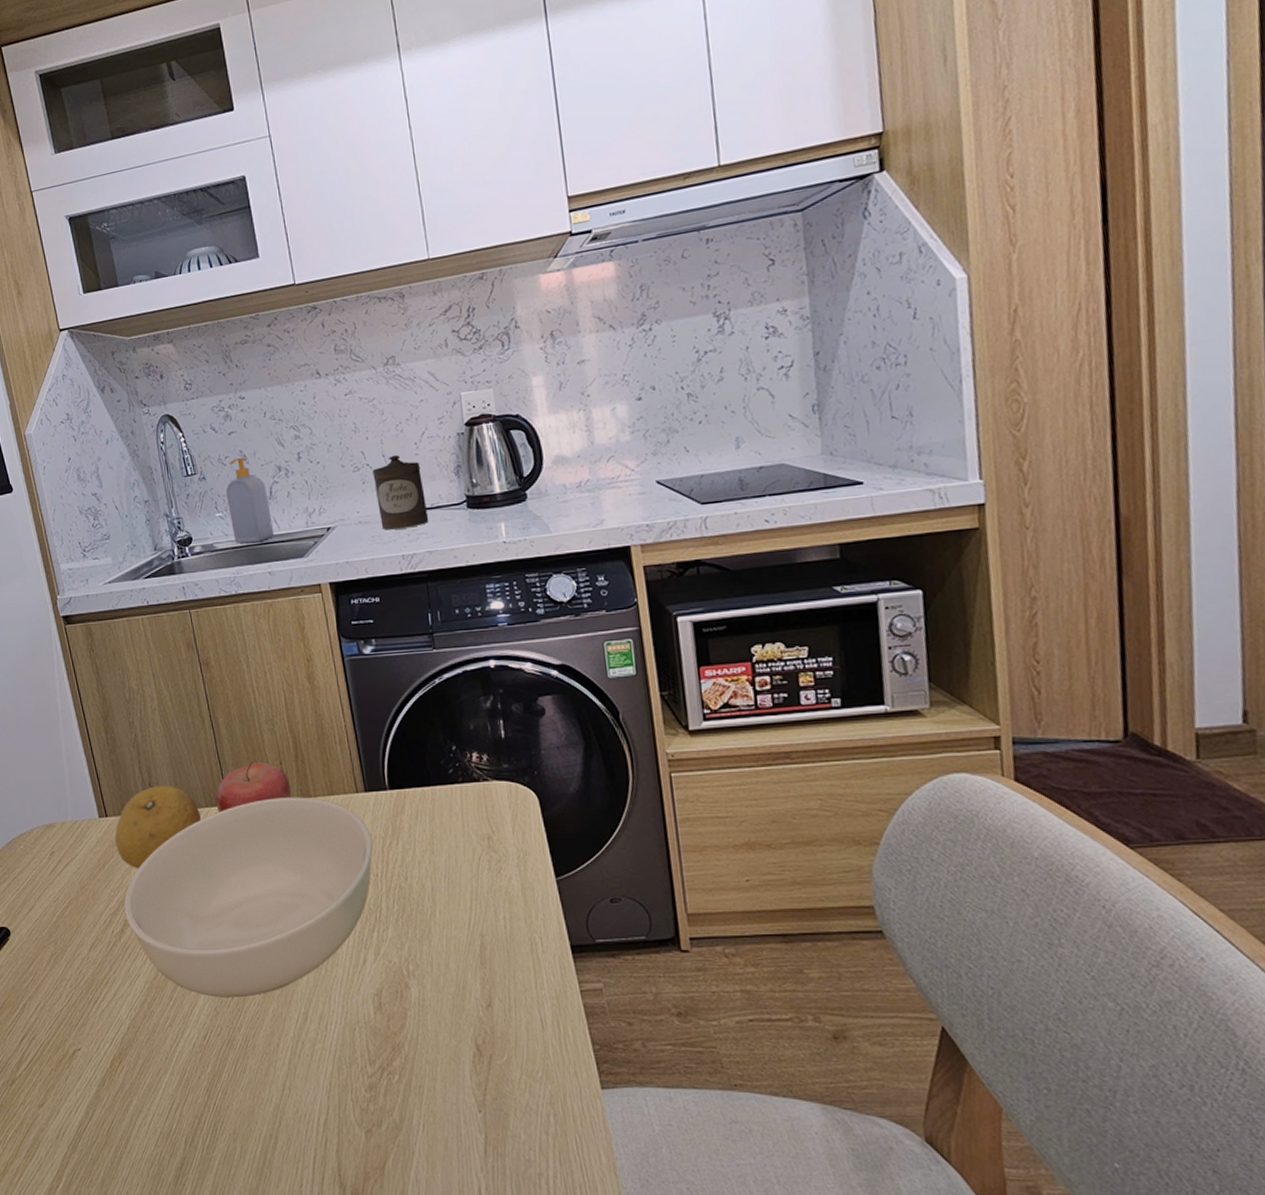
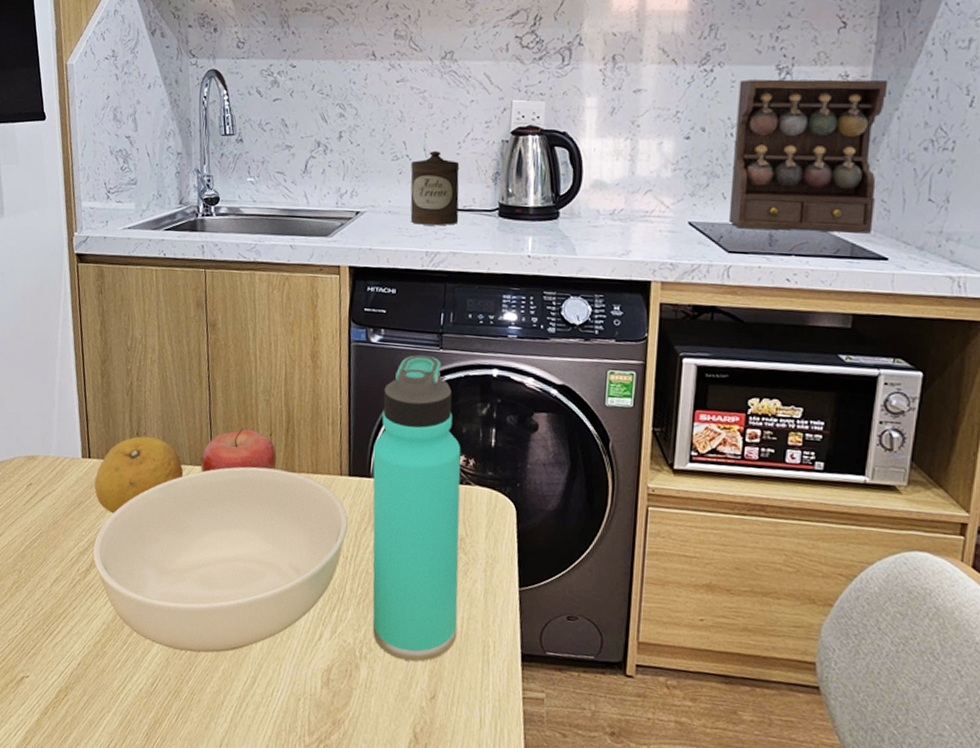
soap bottle: present [225,457,275,543] -> none [260,125,303,214]
thermos bottle: none [384,657,502,972] -> present [372,354,461,662]
spice rack: none [680,308,842,479] -> present [728,79,888,234]

